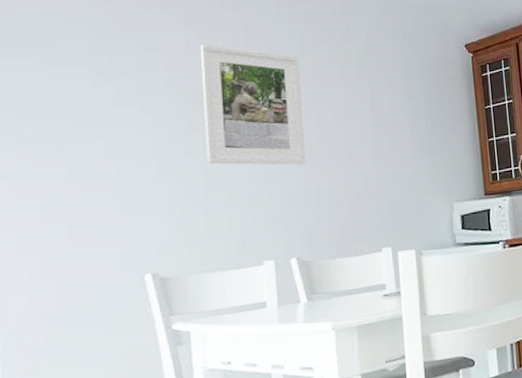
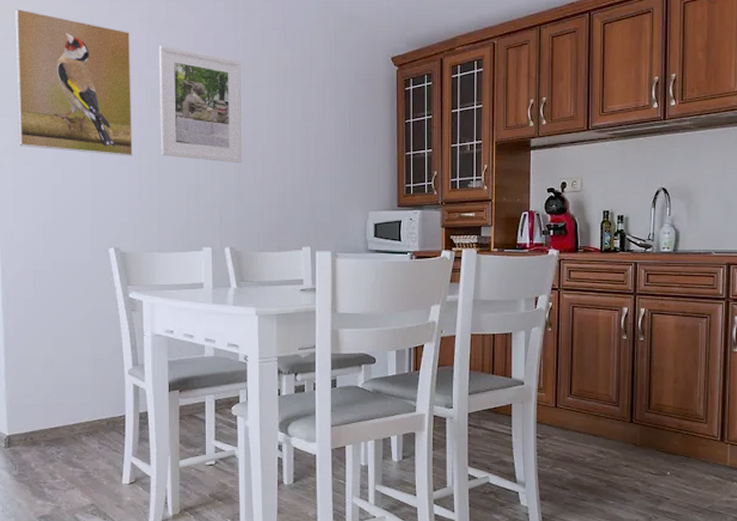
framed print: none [16,12,172,168] -> present [15,8,133,157]

